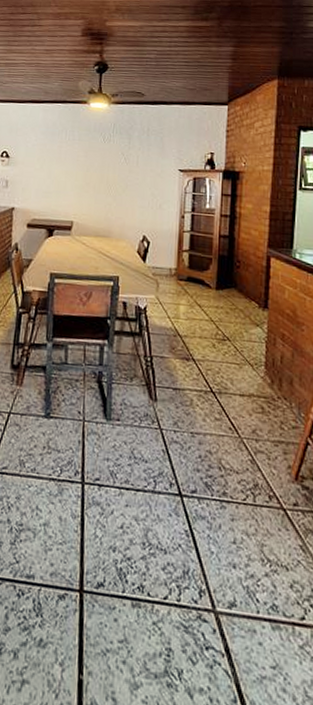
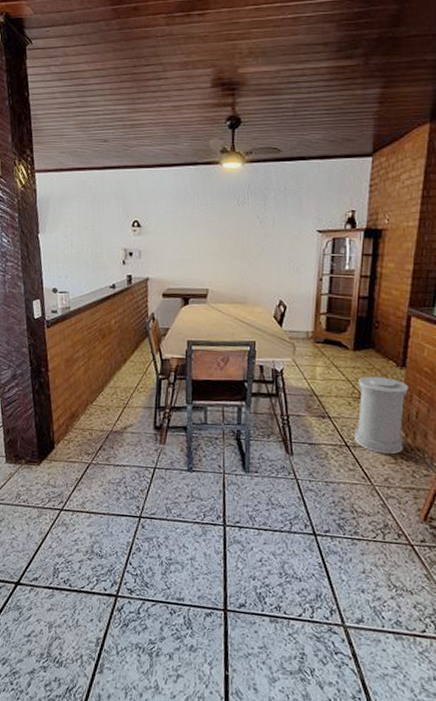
trash can: none [220,316,272,403] -> present [355,376,409,454]

